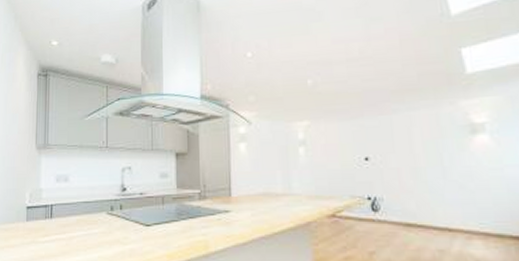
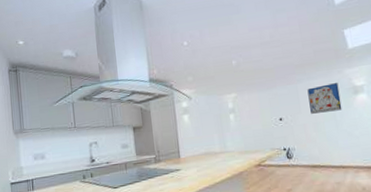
wall art: none [405,117,453,155] -> present [307,83,342,114]

